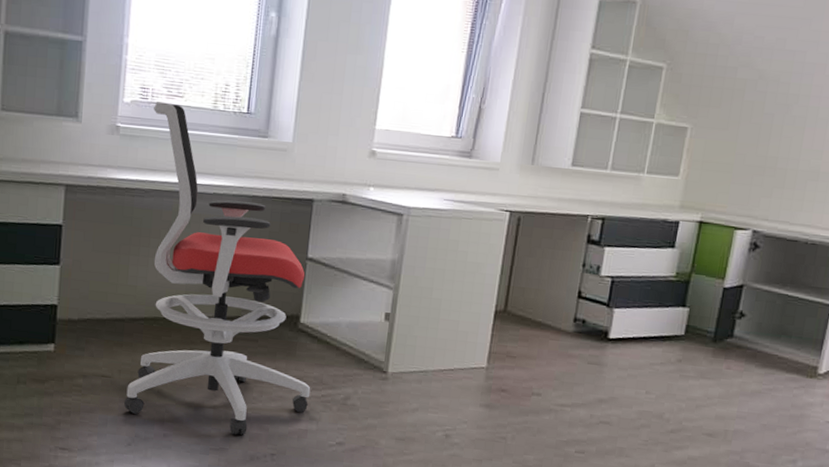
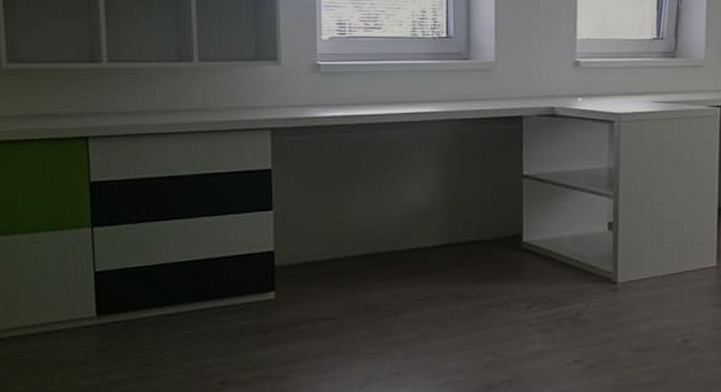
office chair: present [124,101,311,435] -> none [352,35,541,365]

